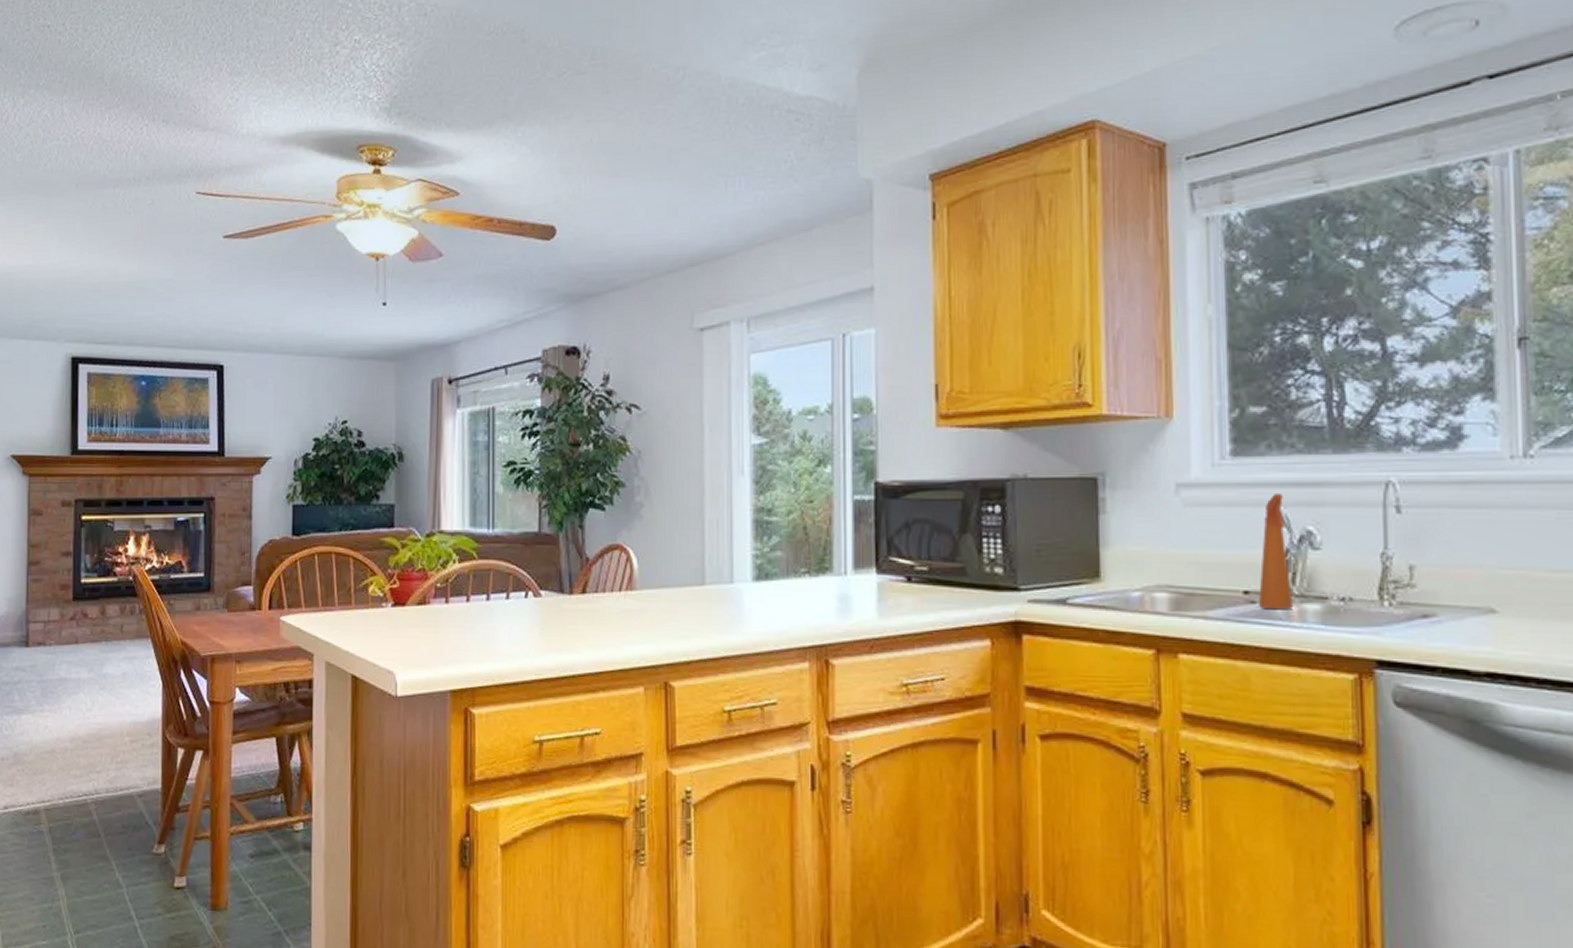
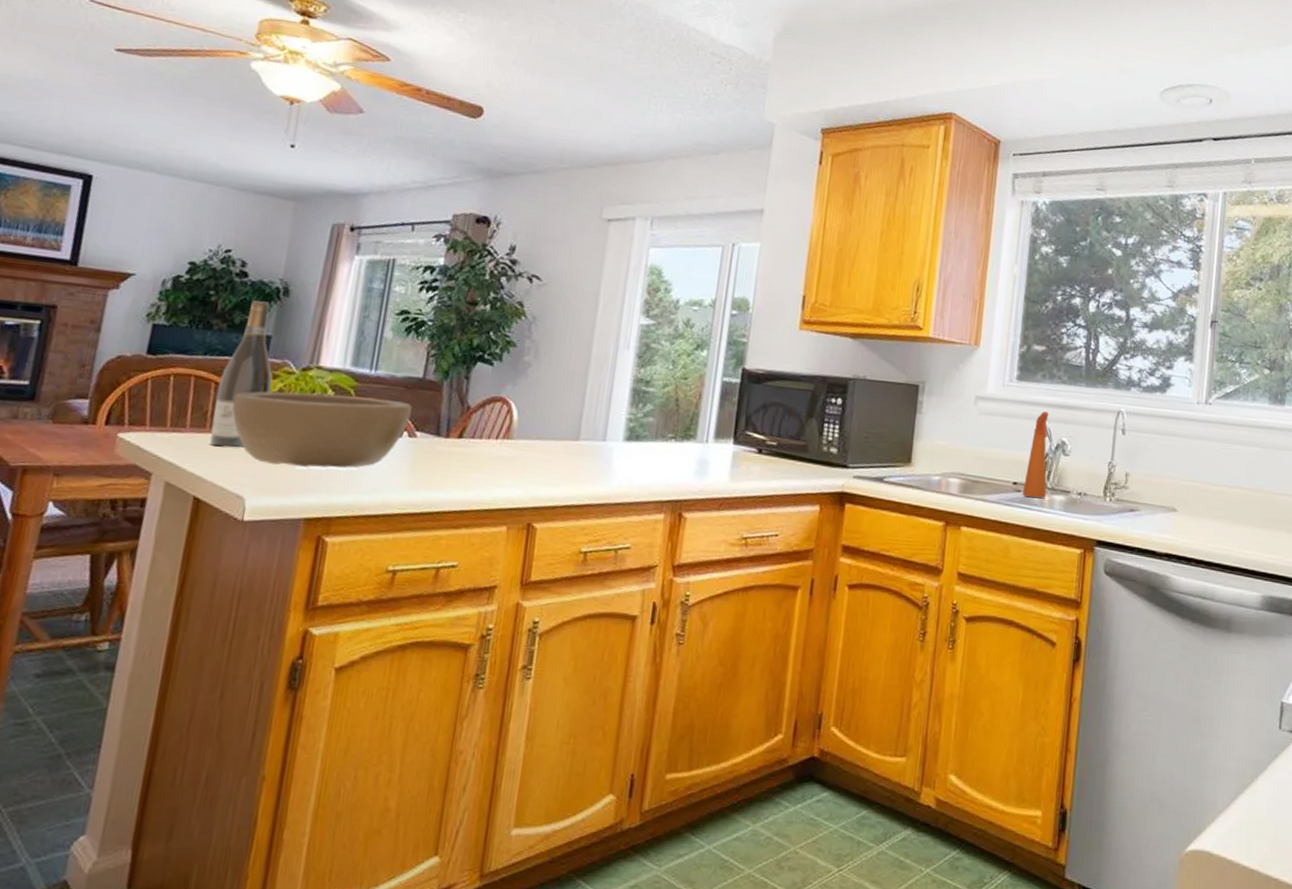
wine bottle: none [355,470,402,623] -> present [209,300,273,448]
bowl: none [371,558,533,637] -> present [232,391,412,469]

